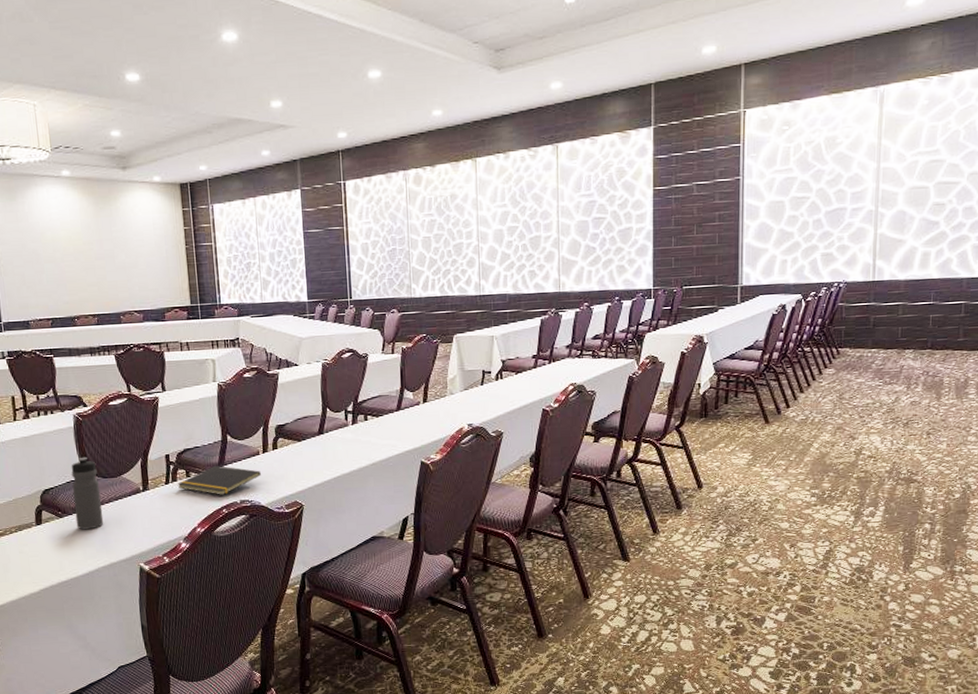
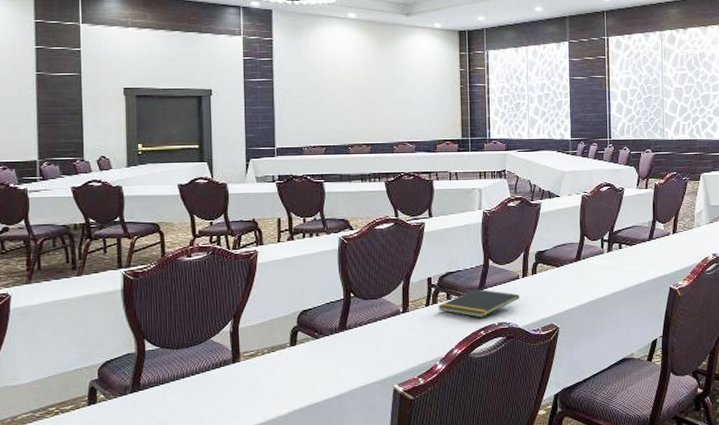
water bottle: present [71,457,104,530] -> none [331,278,361,351]

